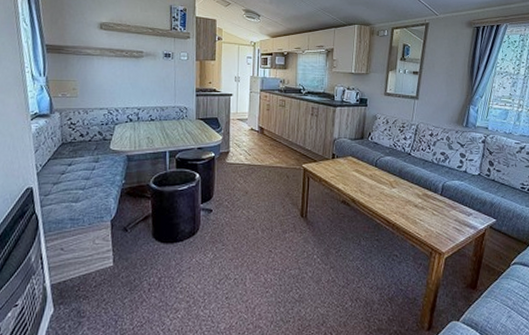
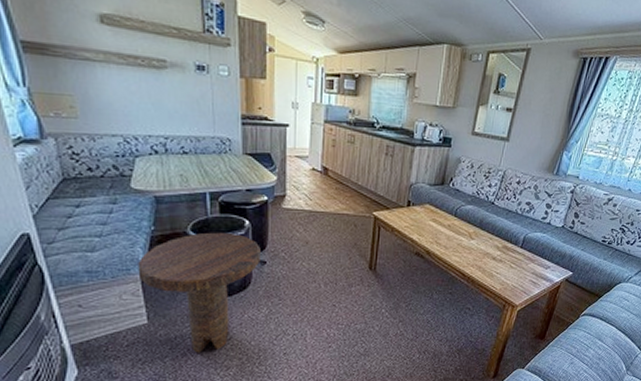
side table: none [109,184,208,295] -> present [138,232,261,353]

